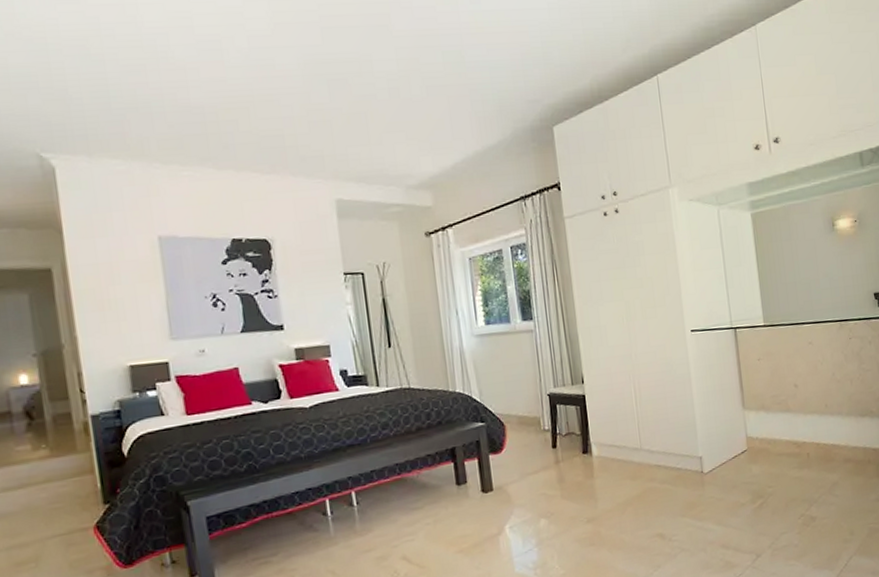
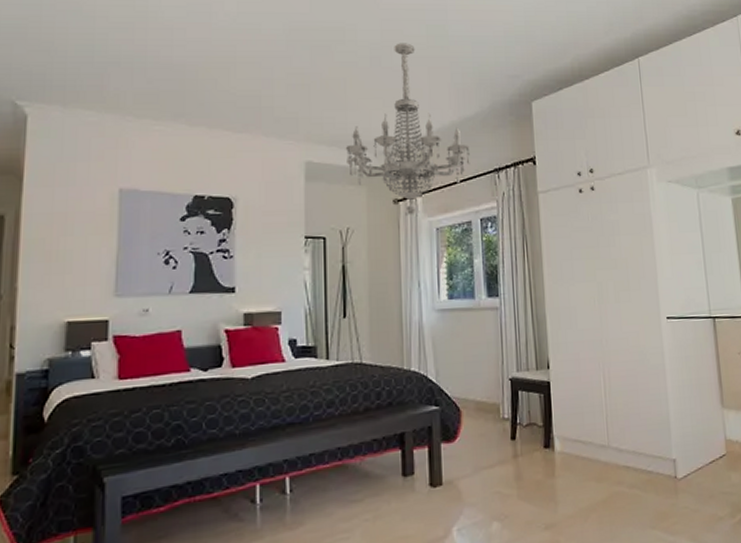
chandelier: none [373,71,497,247] -> present [345,43,470,215]

